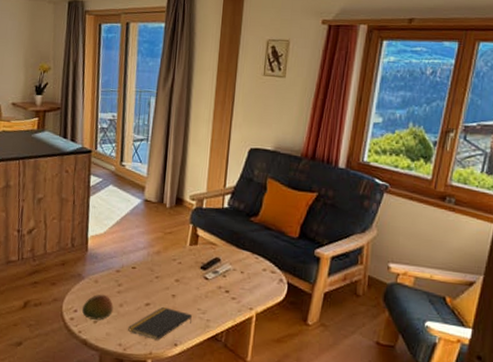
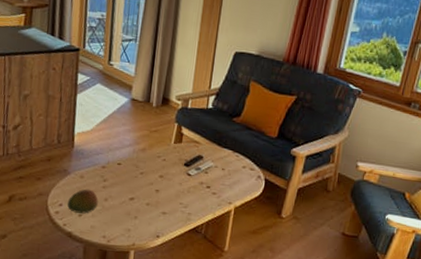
notepad: present [128,306,192,340] -> none [112,200,174,233]

